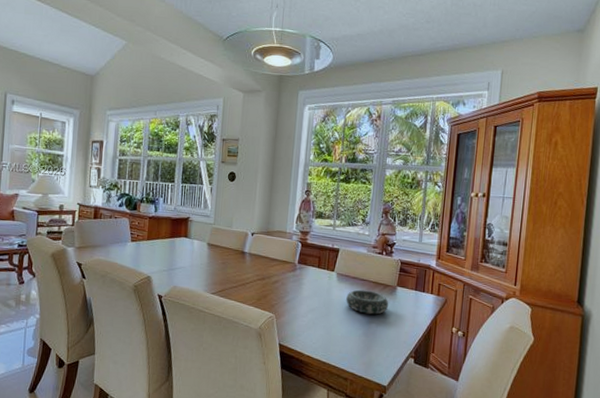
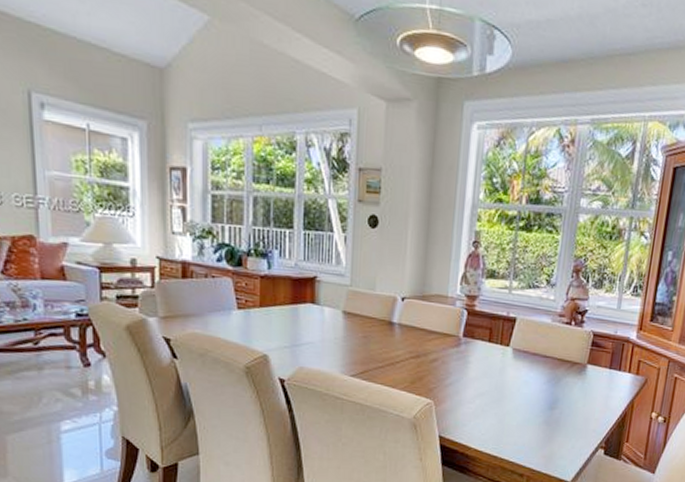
decorative bowl: present [346,289,389,315] -> none [523,368,577,399]

